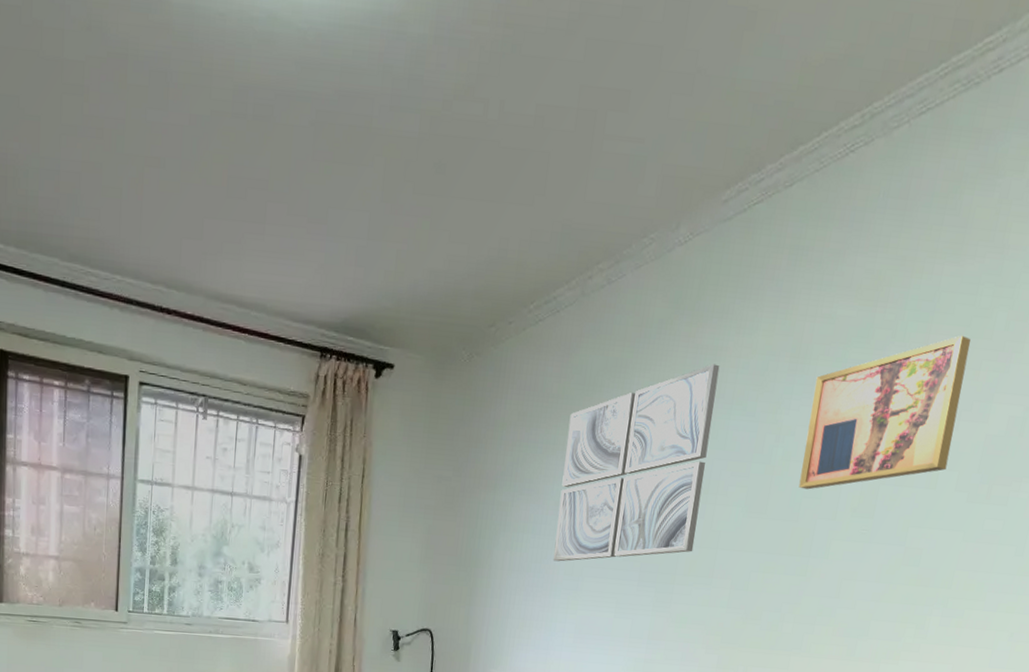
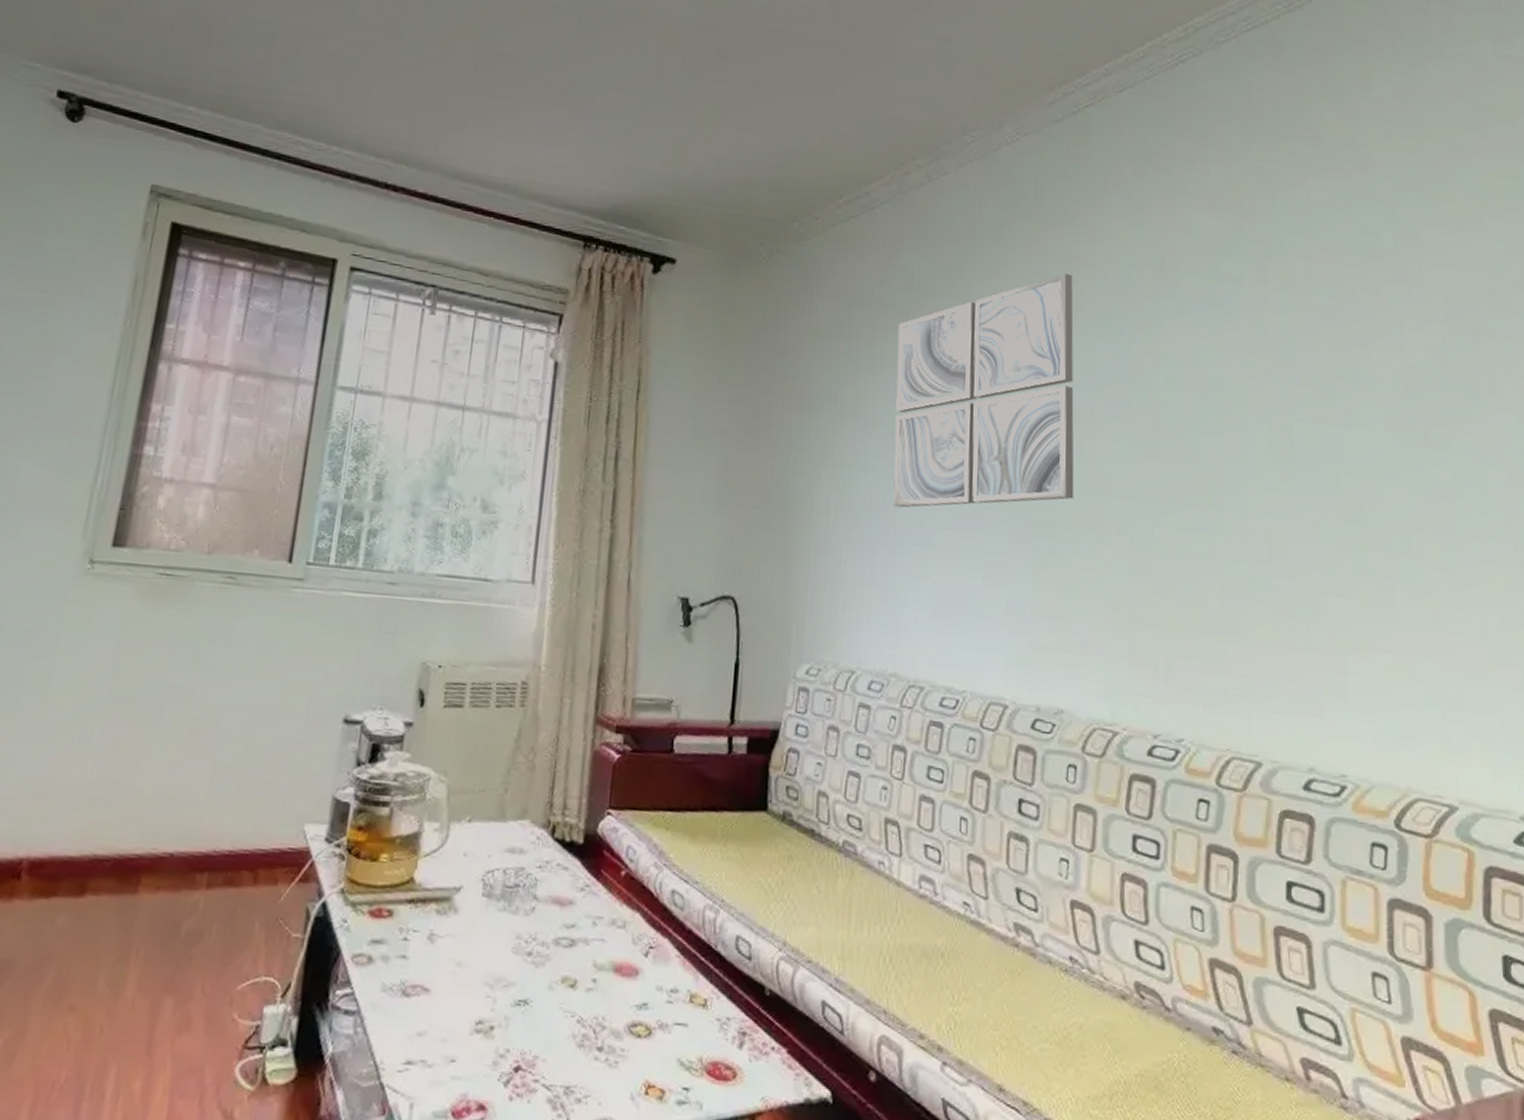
wall art: present [798,335,971,490] -> none [1189,252,1368,425]

